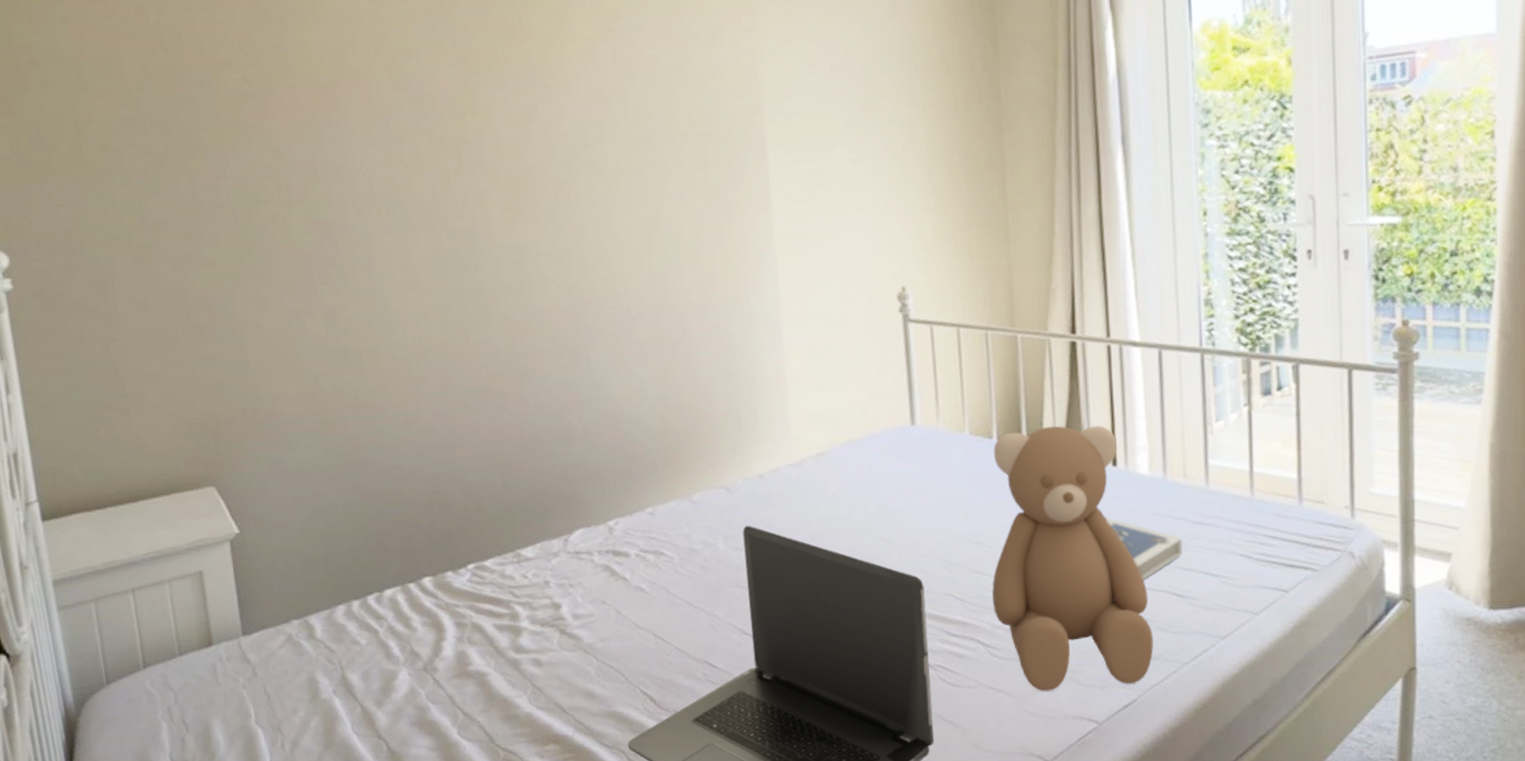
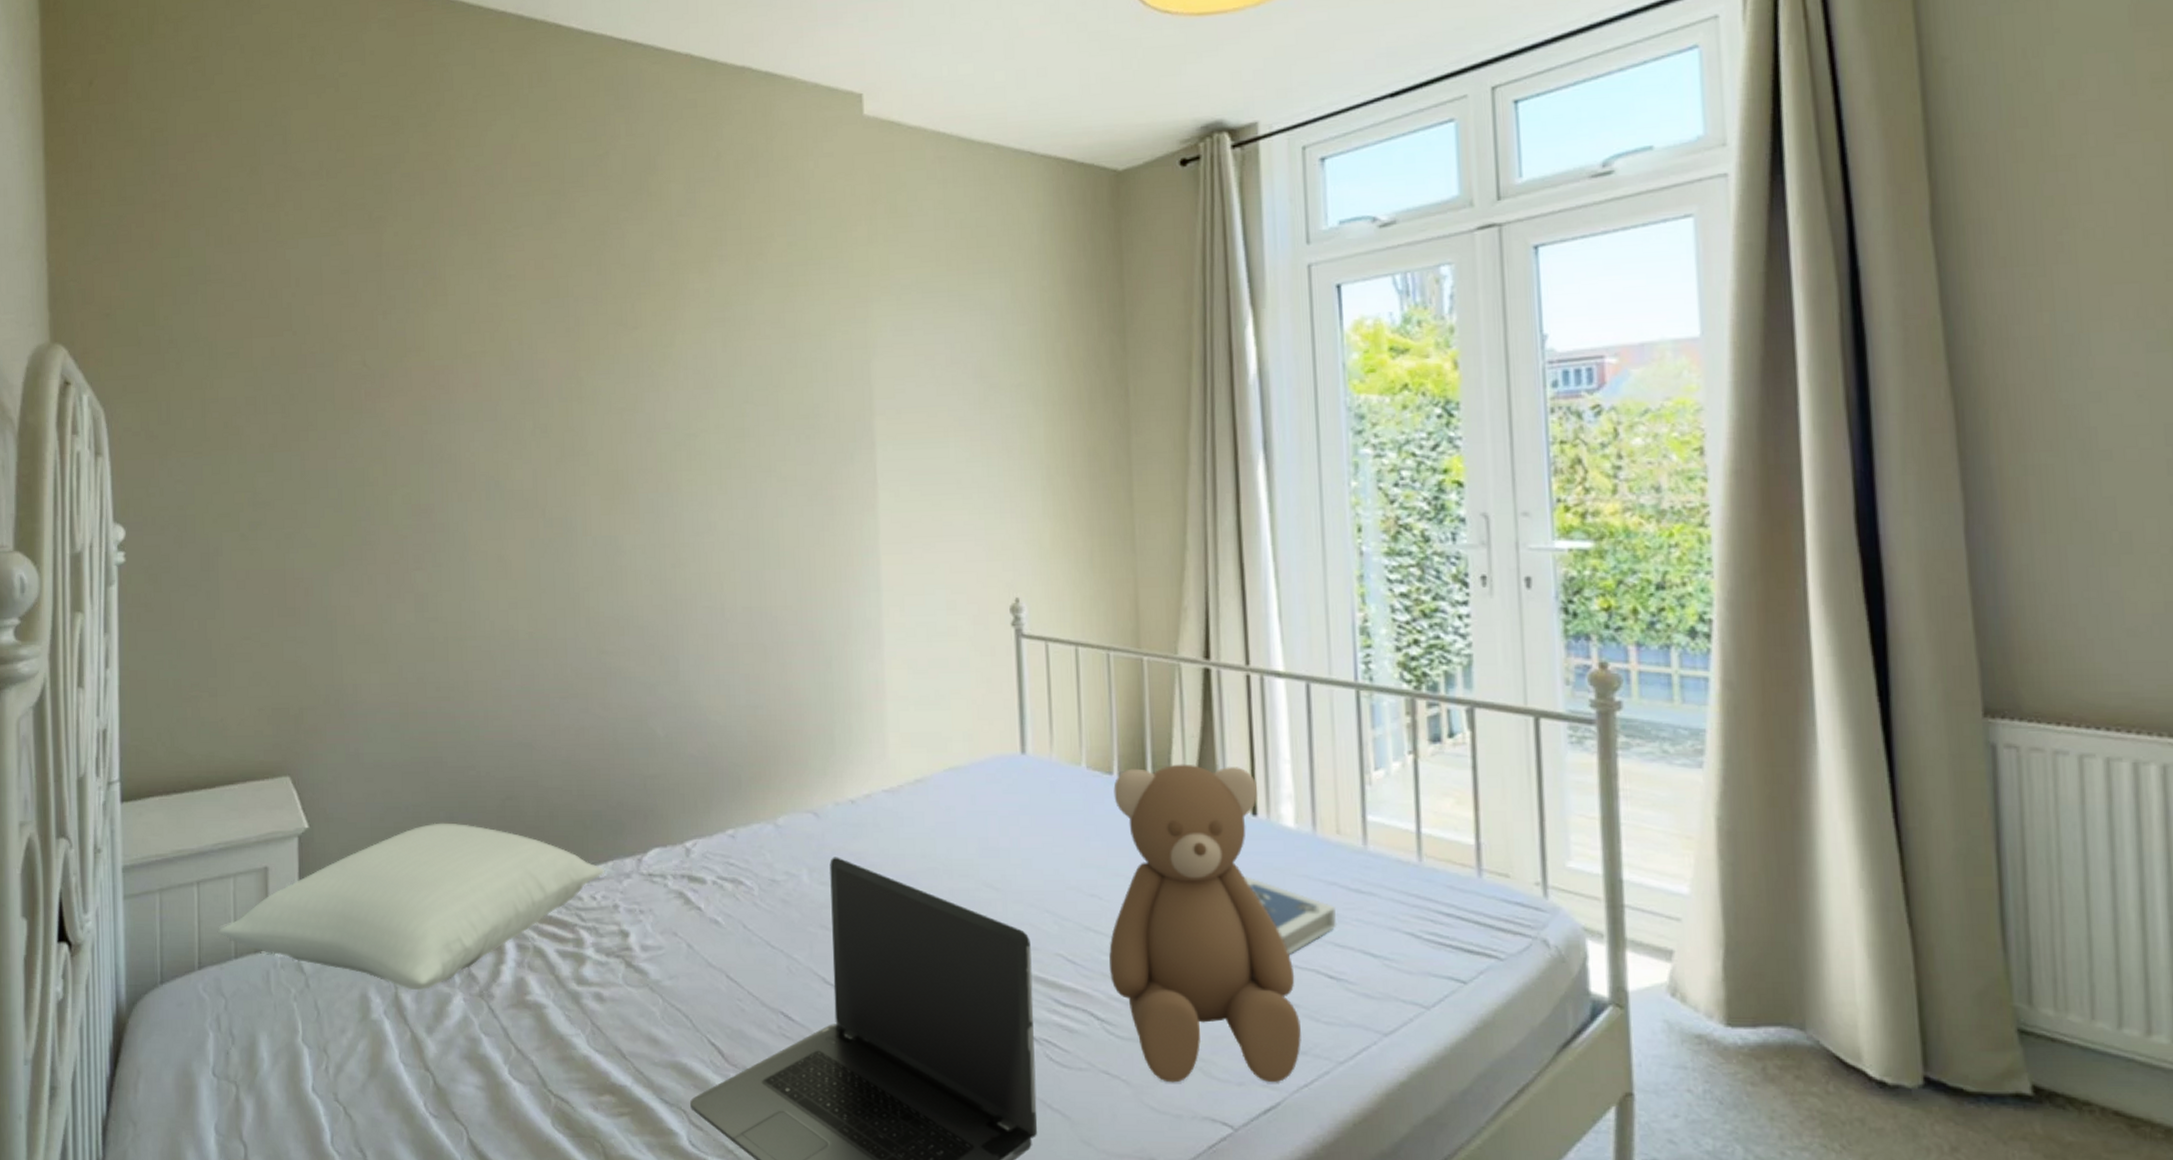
pillow: none [158,519,534,670] -> present [217,823,605,991]

